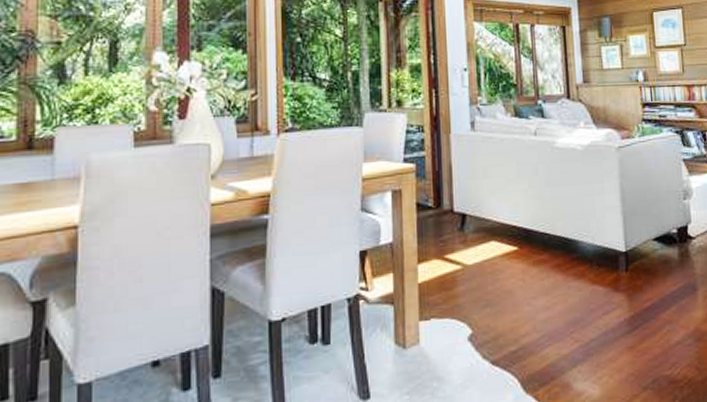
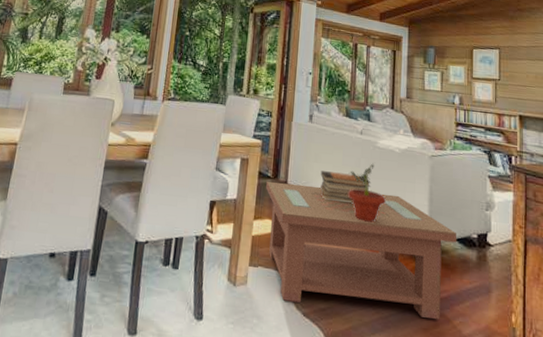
coffee table: none [428,201,656,353] -> present [266,181,457,320]
book stack: none [492,185,554,222] -> present [320,171,371,204]
potted plant: none [526,168,572,239] -> present [347,163,386,222]

